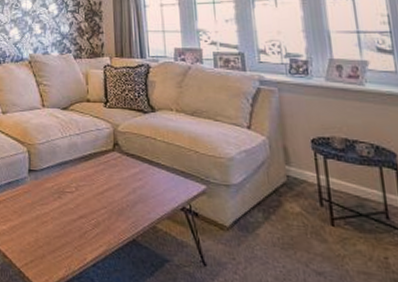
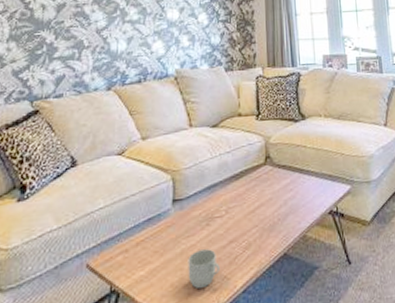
mug: none [42,218,71,253] -> present [188,249,220,288]

